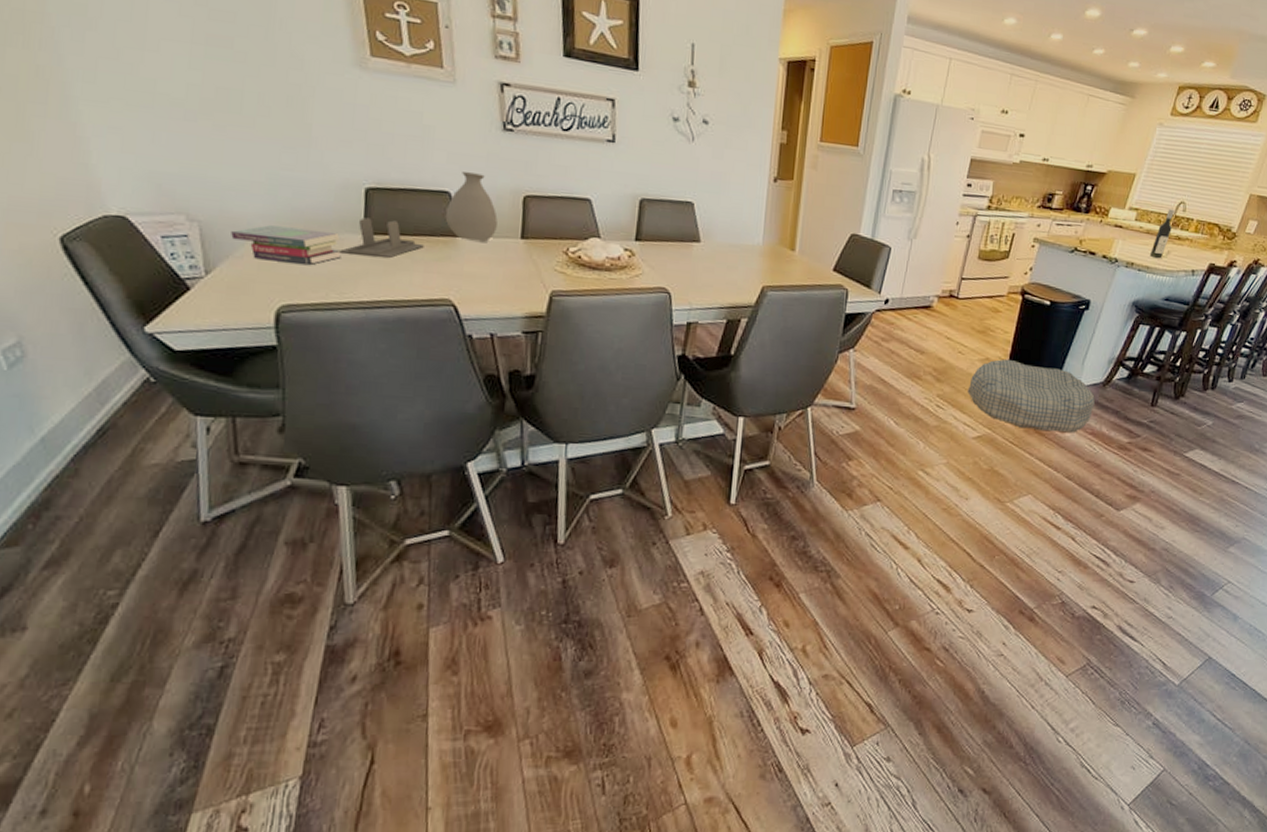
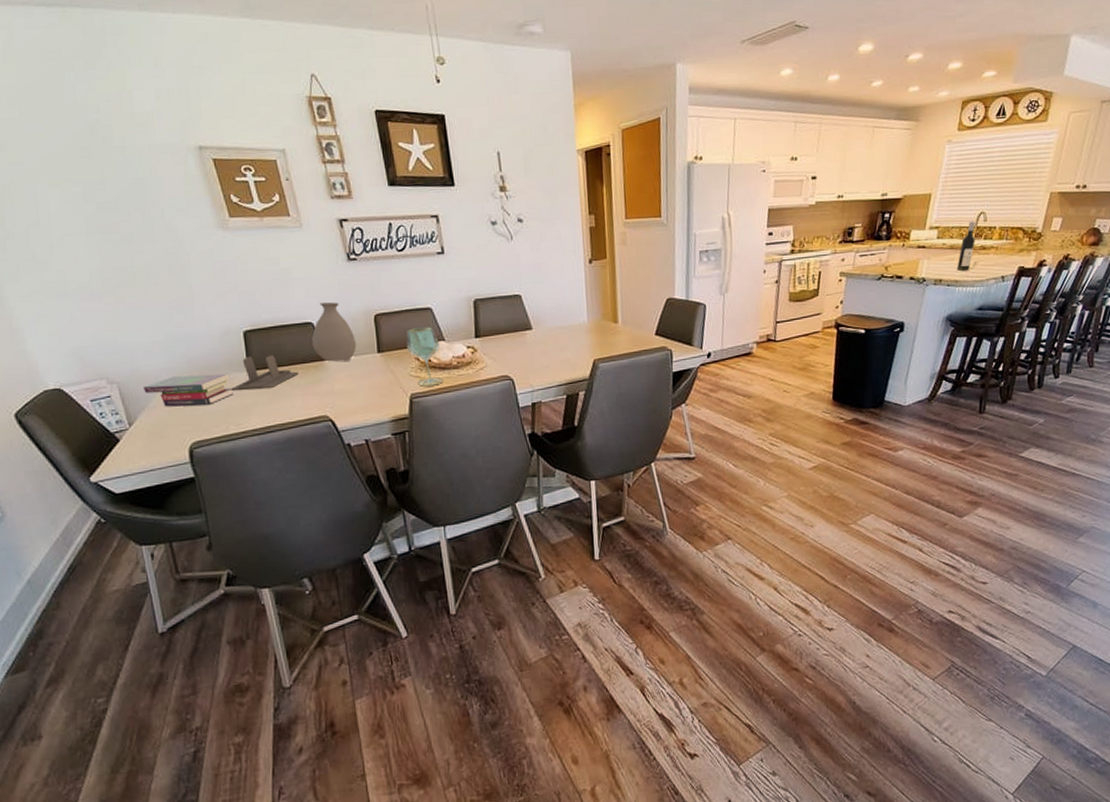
wine glass: none [555,217,595,286] -> present [406,326,443,387]
dog bed: present [967,359,1095,433] -> none [797,390,923,453]

